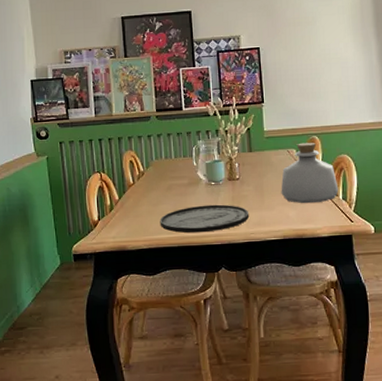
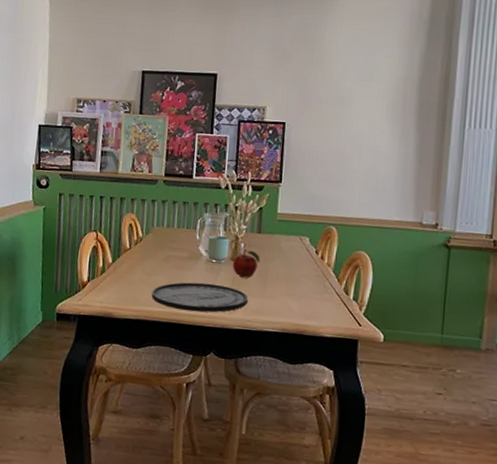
fruit: none [230,168,255,195] -> present [232,249,260,278]
bottle: present [281,142,339,203] -> none [286,231,351,299]

